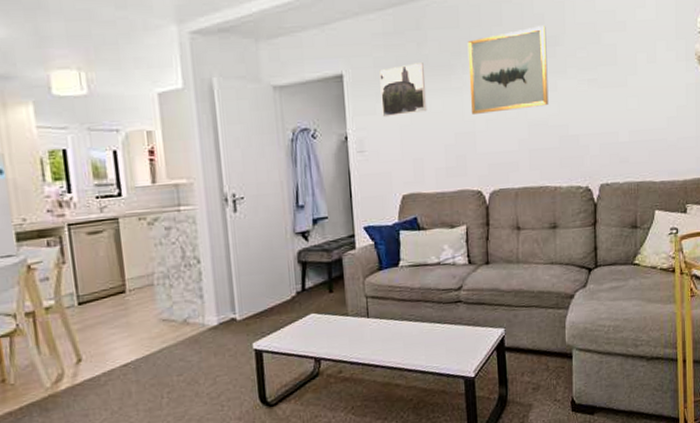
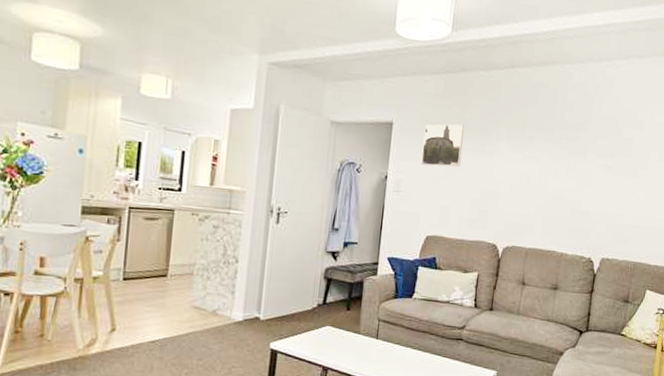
wall art: present [467,26,549,114] -> none [498,112,575,181]

